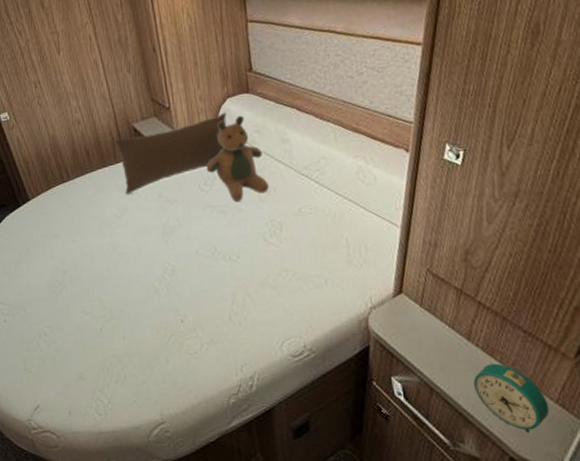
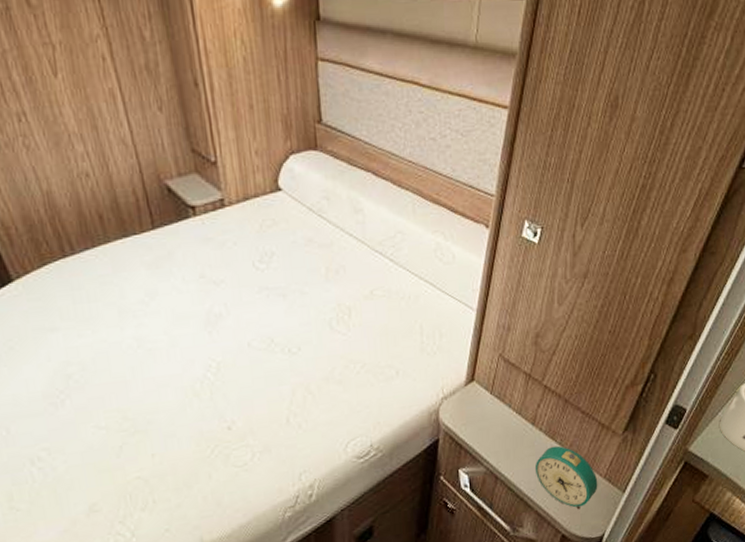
pillow: present [114,112,227,194] -> none [139,171,290,273]
teddy bear: present [206,115,269,201] -> none [262,177,337,282]

